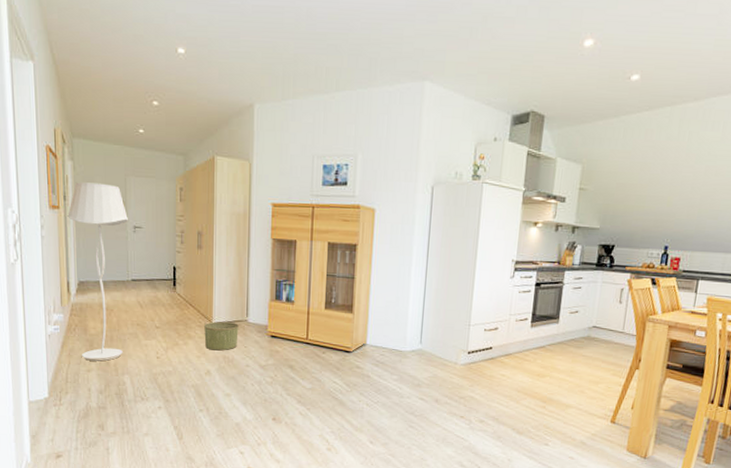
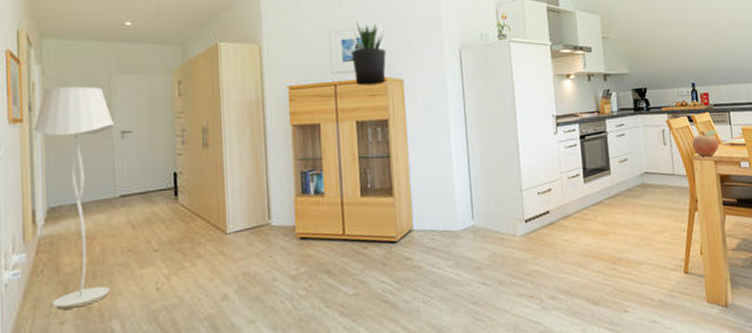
basket: present [203,321,239,351] -> none [215,229,261,268]
planter: none [331,149,362,212] -> present [352,22,386,86]
fruit: none [649,295,681,322] -> present [692,130,720,158]

